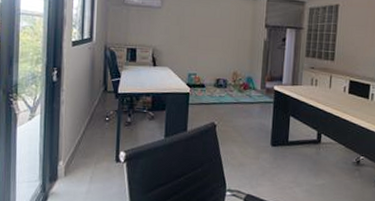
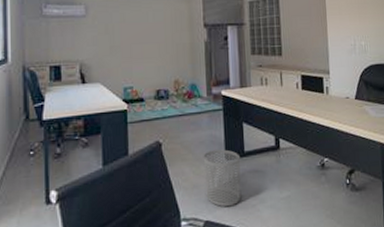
waste bin: none [250,136,284,186] -> present [203,149,241,207]

